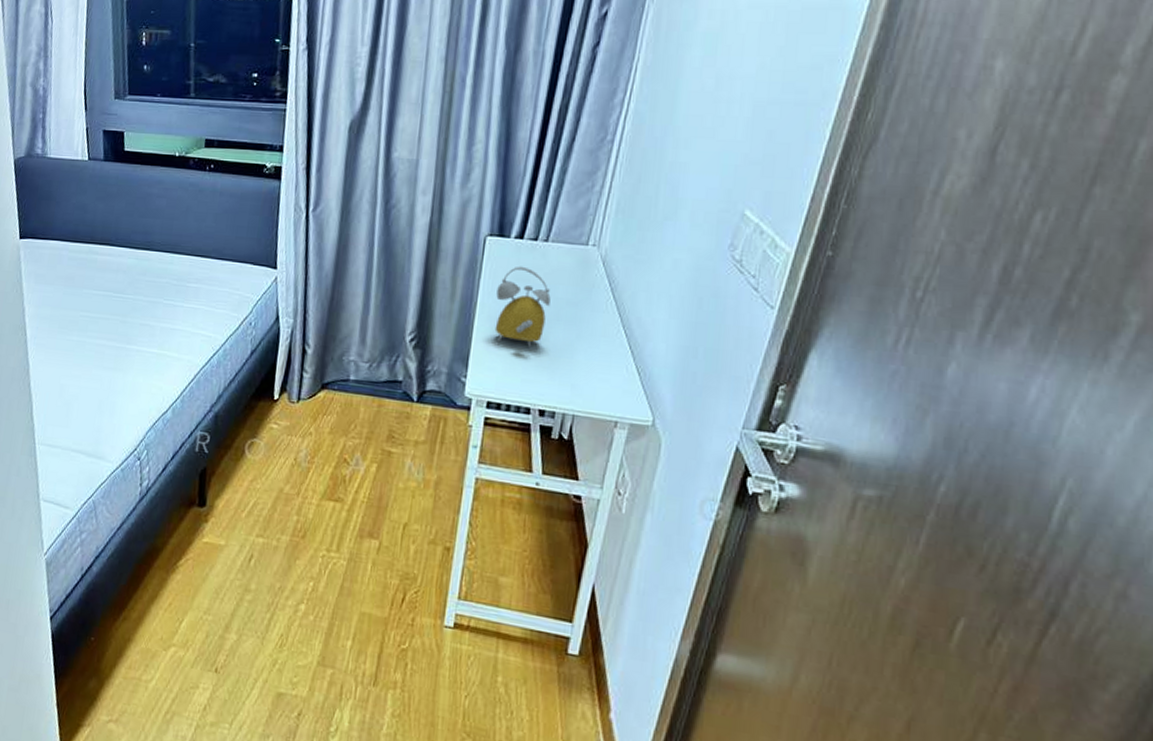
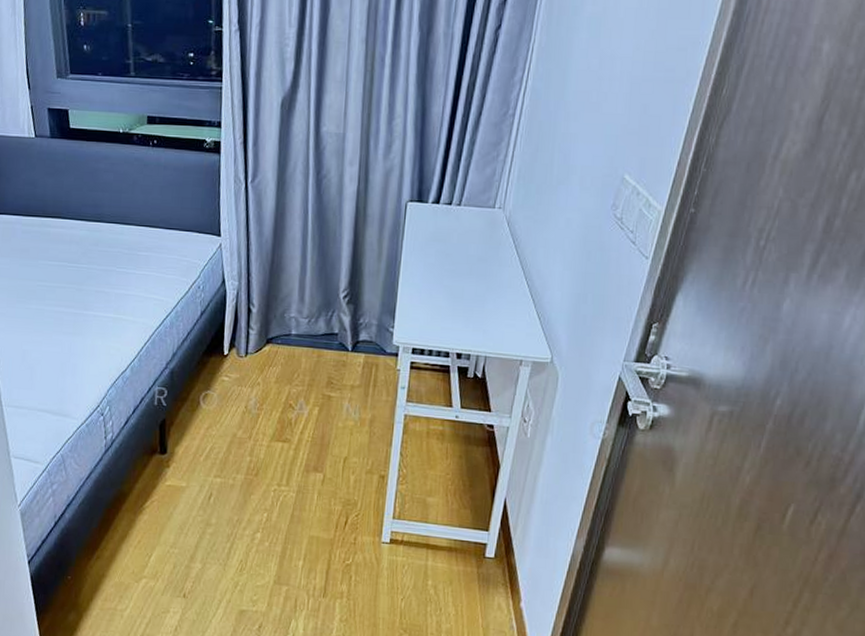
alarm clock: present [494,266,551,347] -> none [417,228,464,299]

